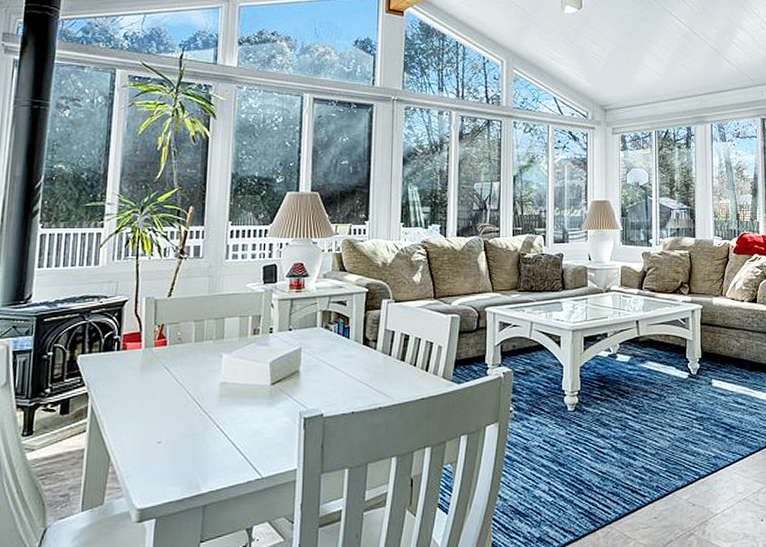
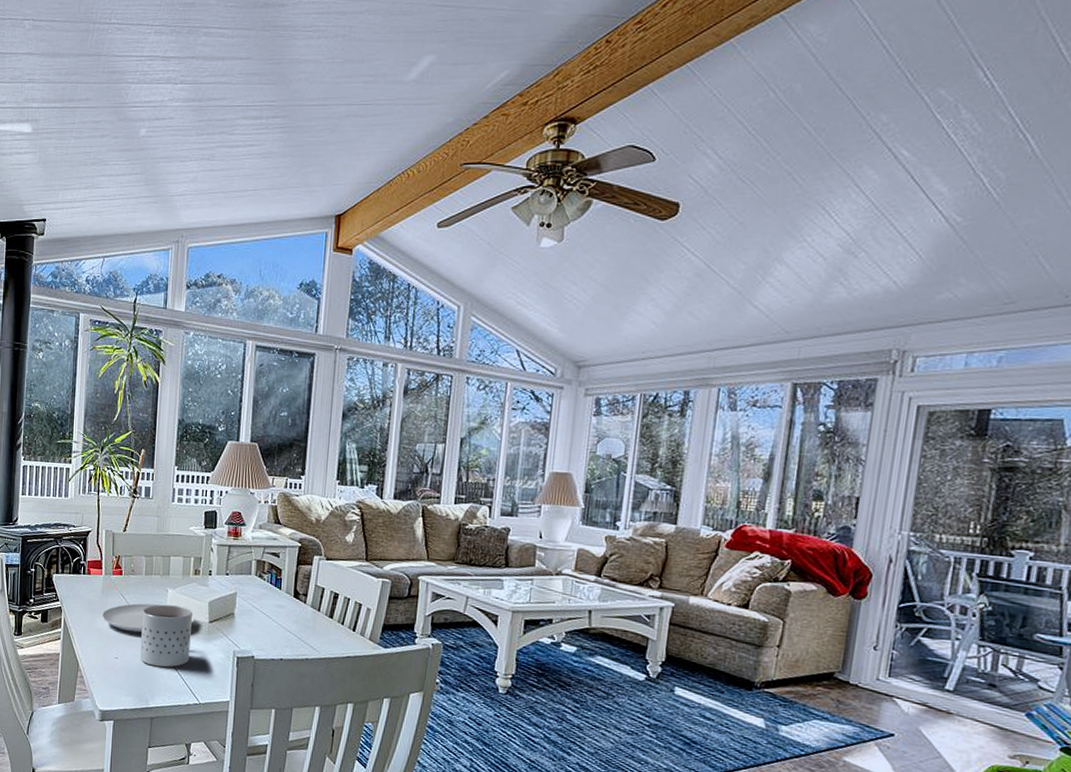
plate: none [141,372,255,409] -> present [102,603,196,633]
mug: none [189,371,251,445] -> present [140,604,192,667]

